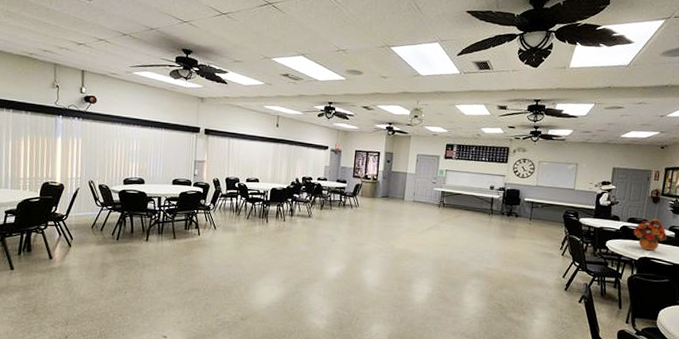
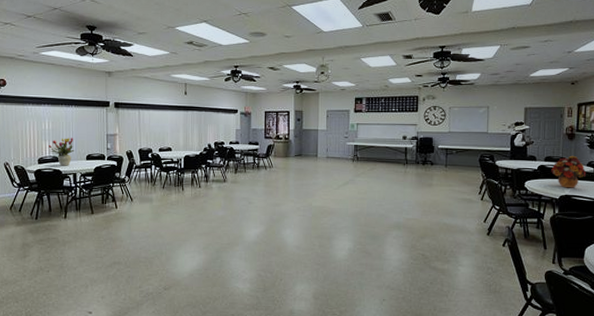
flower arrangement: none [135,160,161,189] -> present [48,138,74,166]

